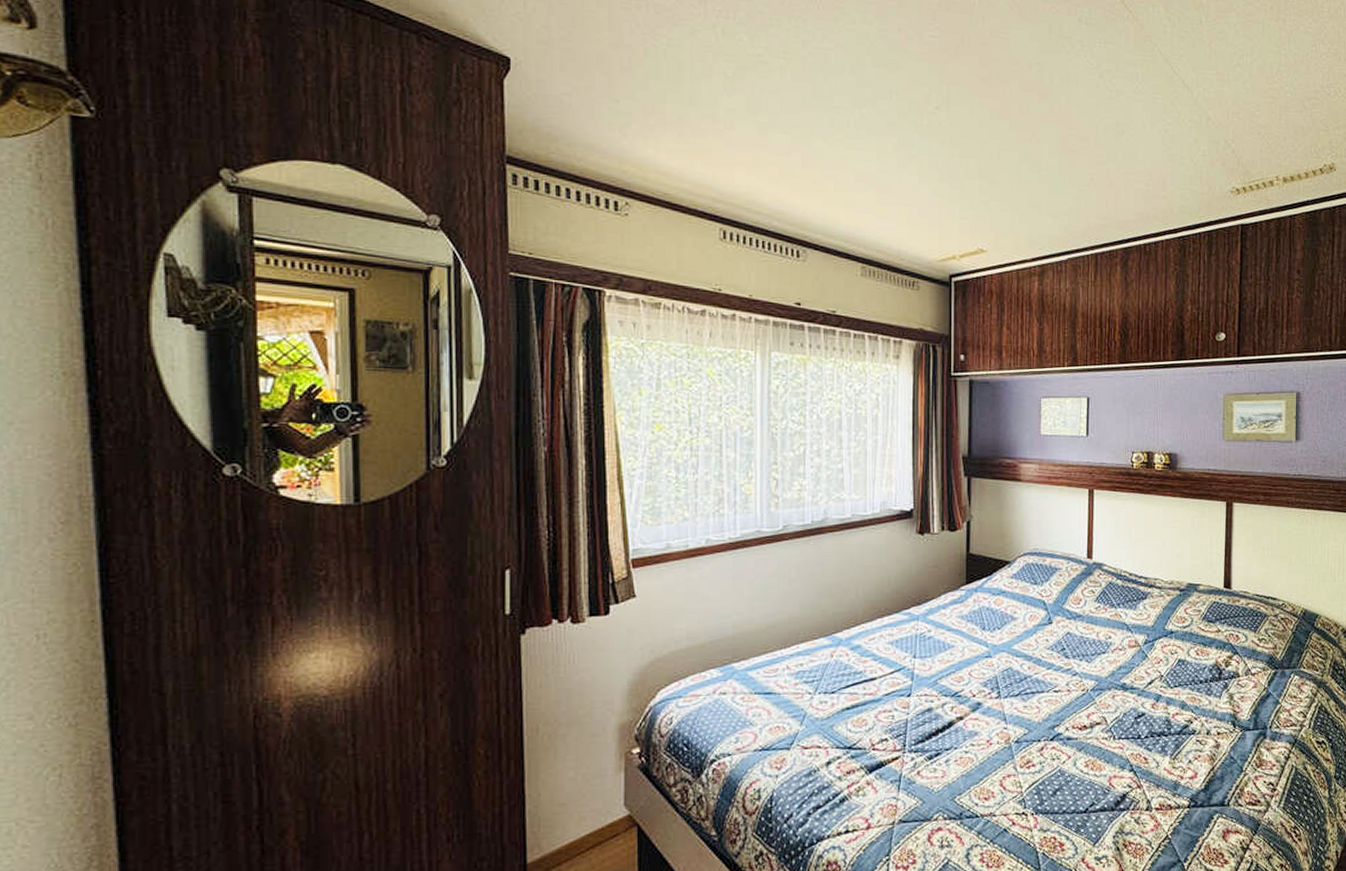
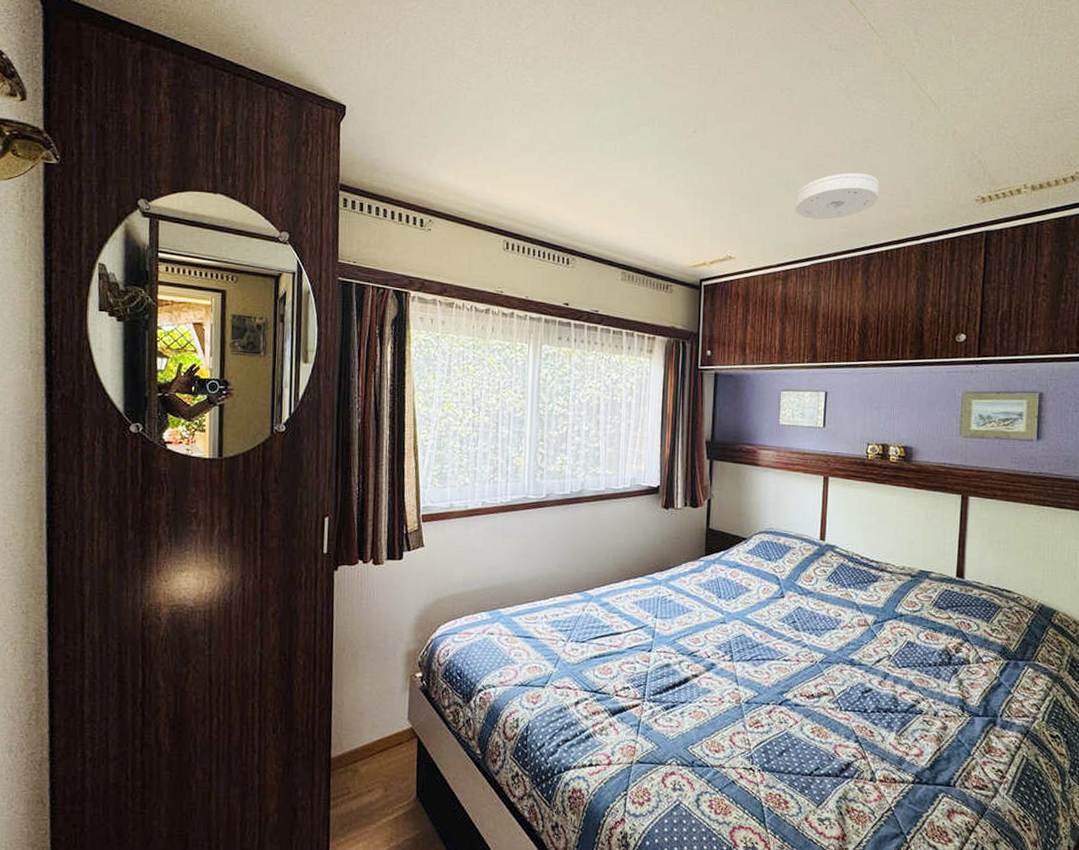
smoke detector: none [1049,159,1135,210] -> present [794,172,880,220]

